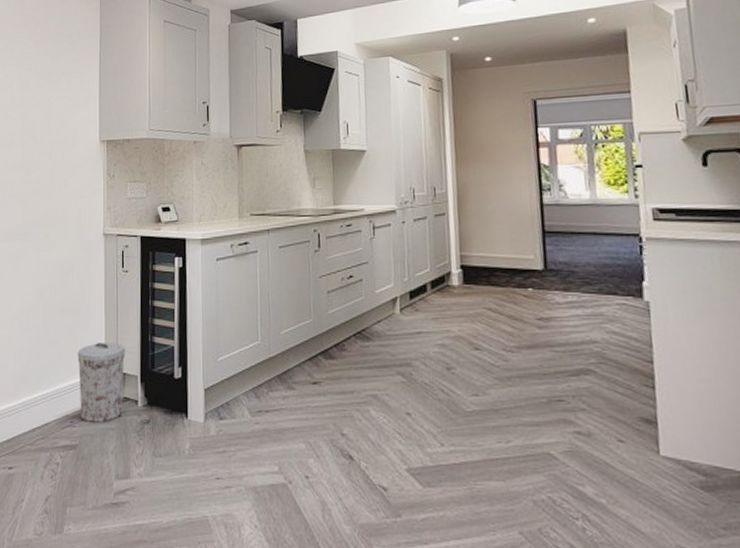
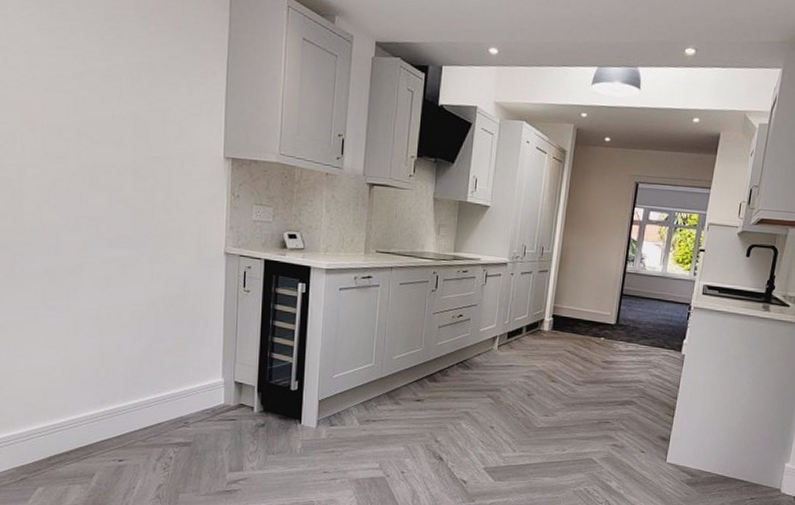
trash can: present [77,343,126,424] -> none [193,354,244,425]

